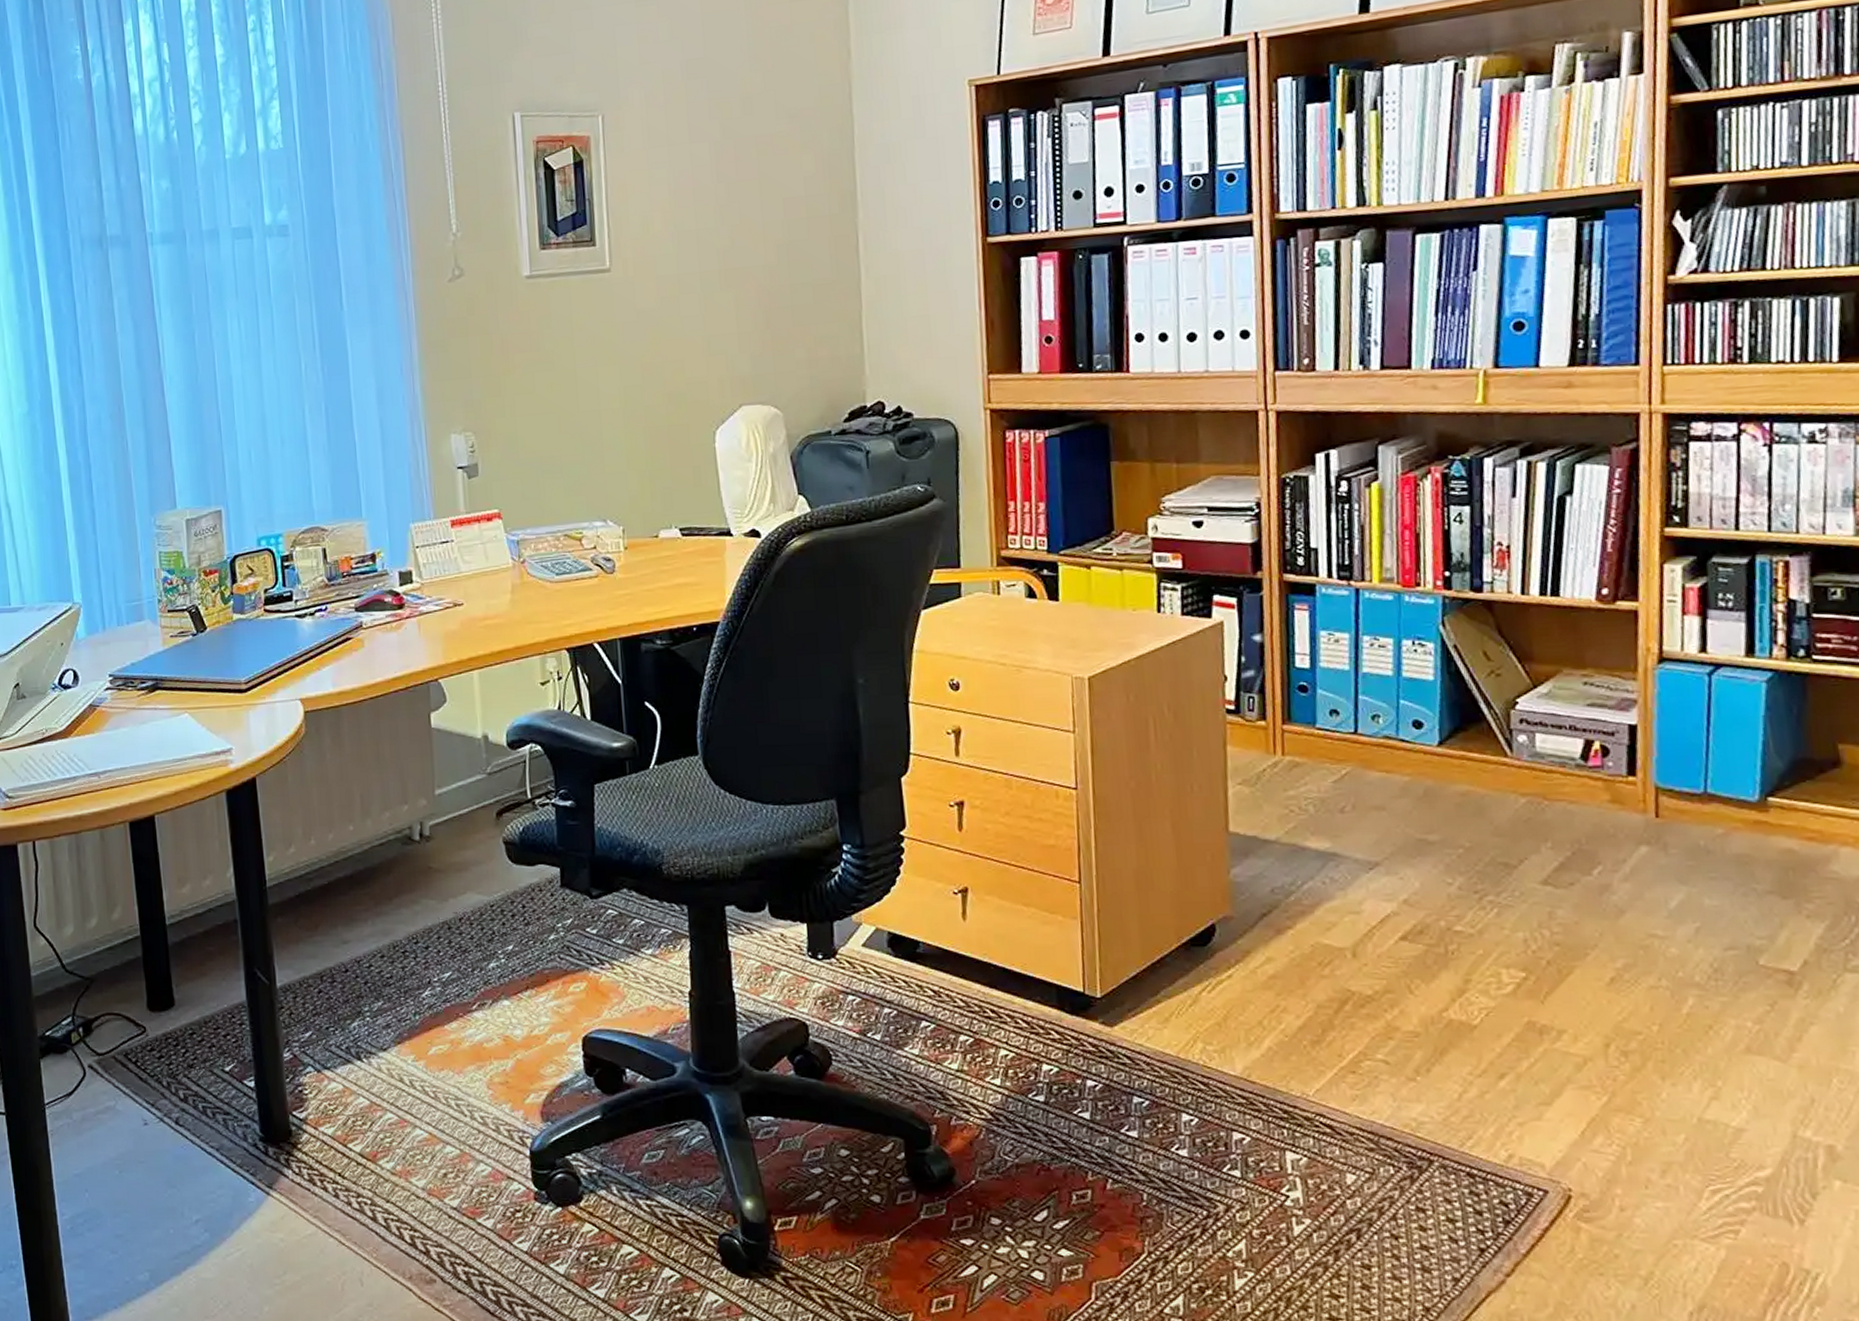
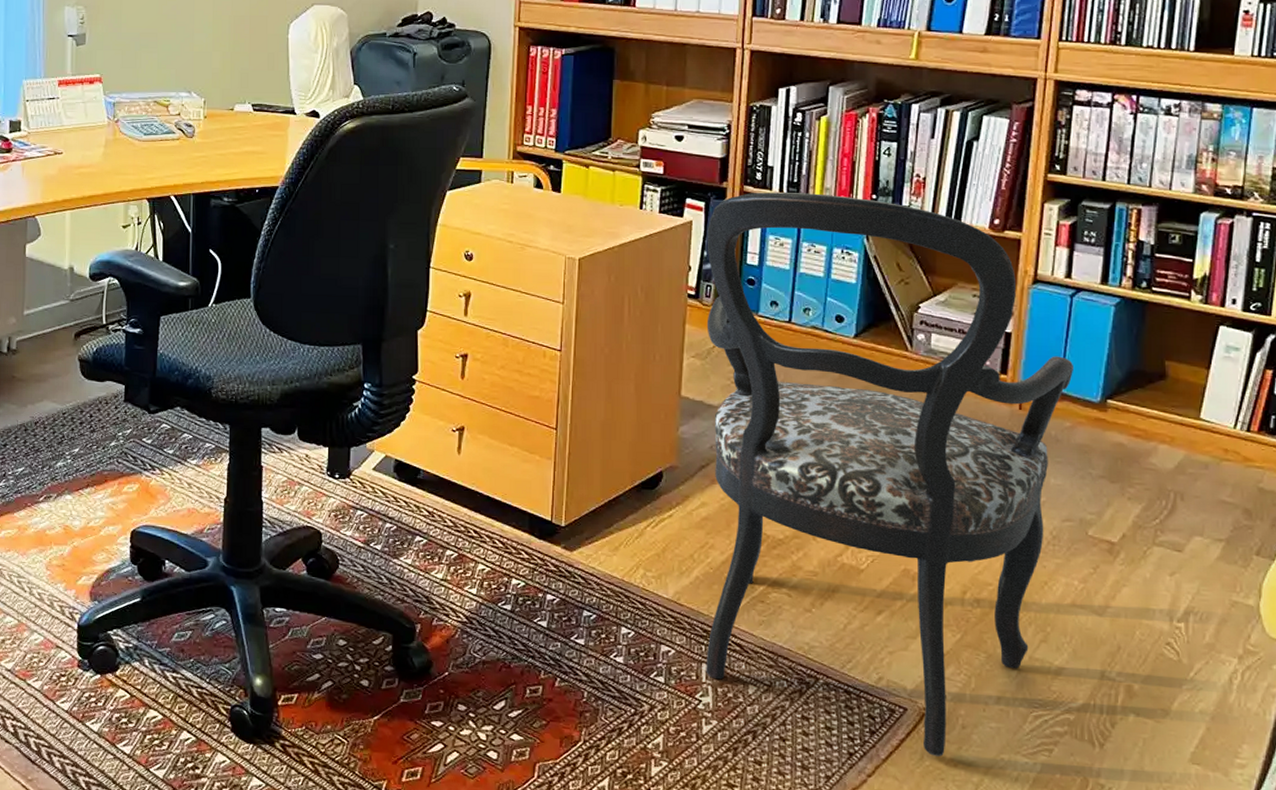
armchair: none [1243,575,1721,1247] -> present [706,192,1073,757]

